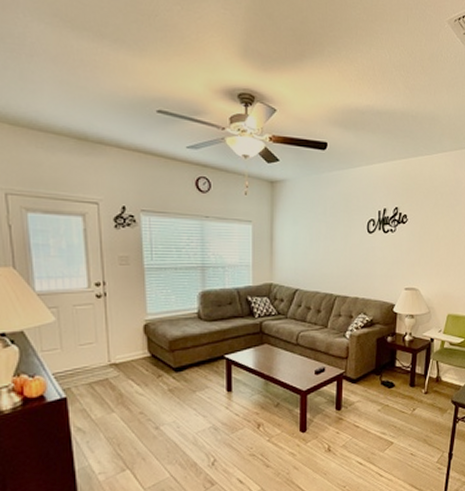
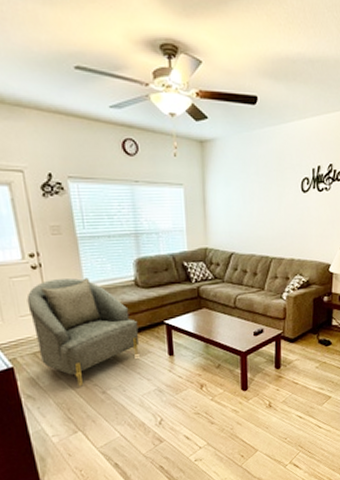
armchair: none [88,307,198,421] -> present [26,277,140,387]

